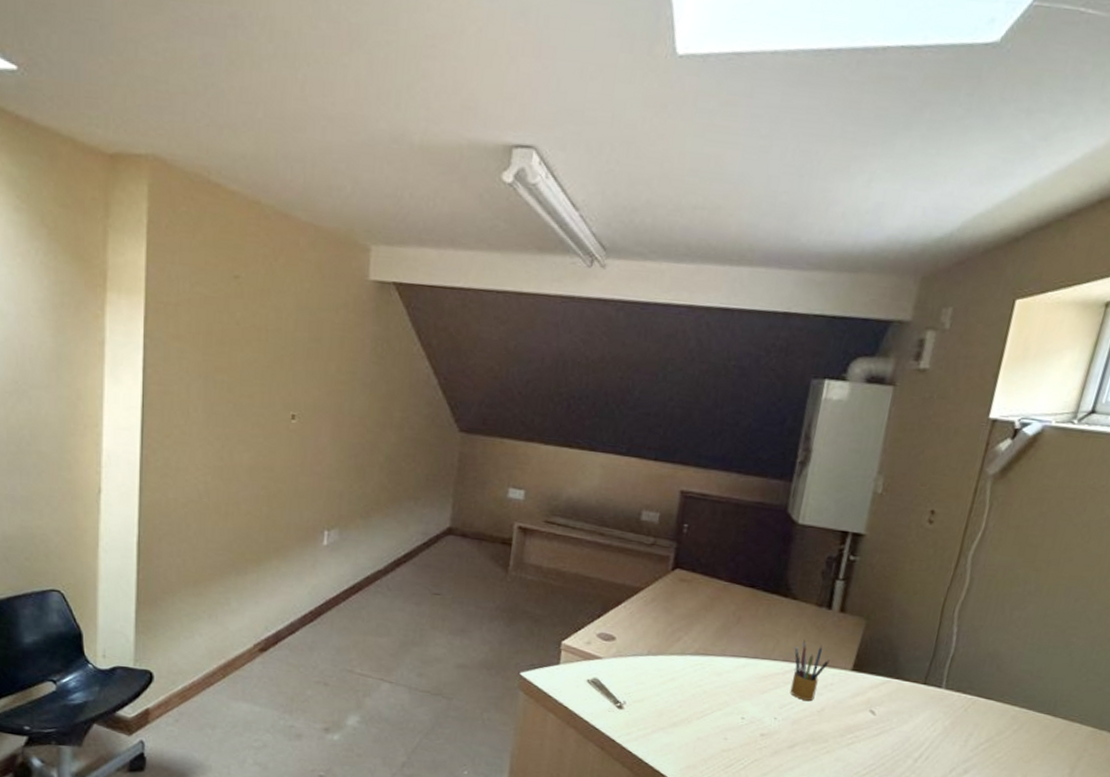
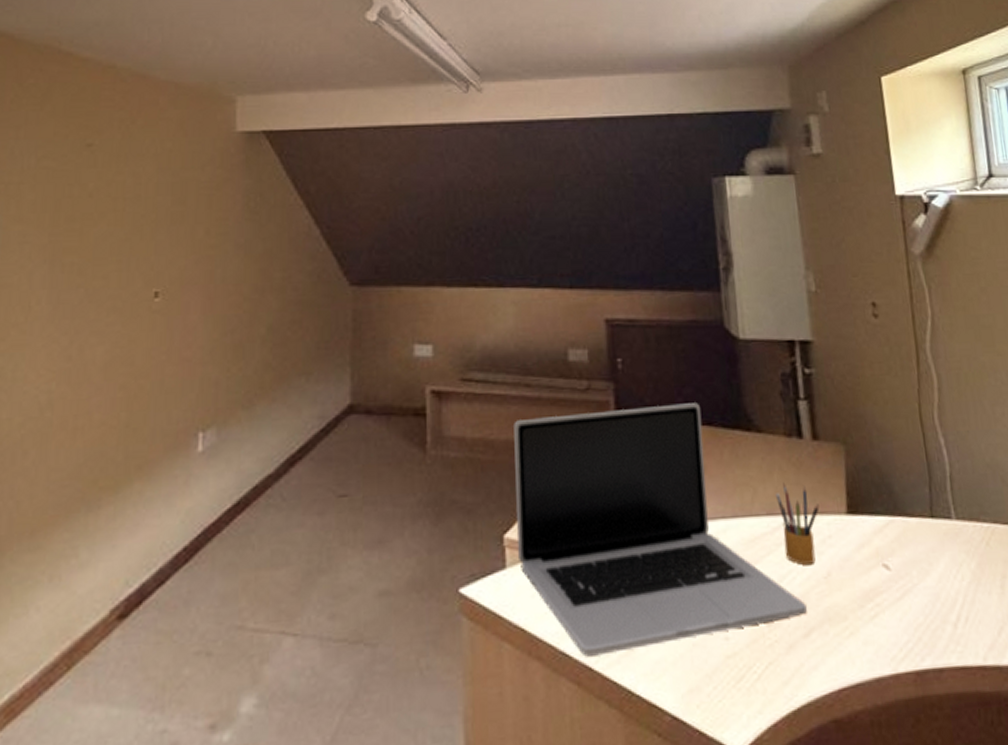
laptop: none [570,560,797,734] -> present [514,403,807,657]

